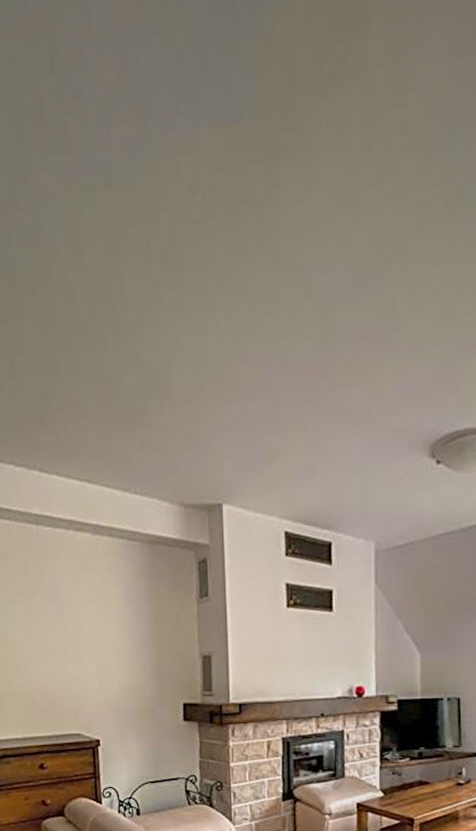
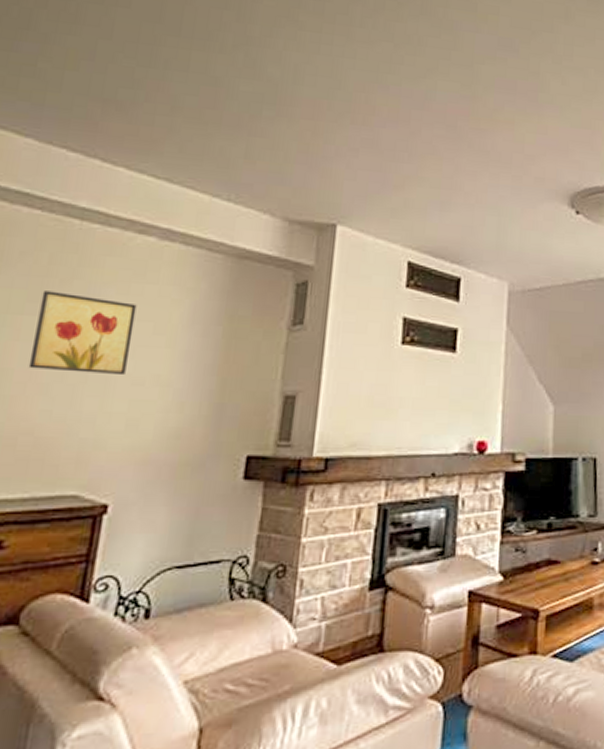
wall art: none [25,585,91,647] -> present [28,291,137,376]

